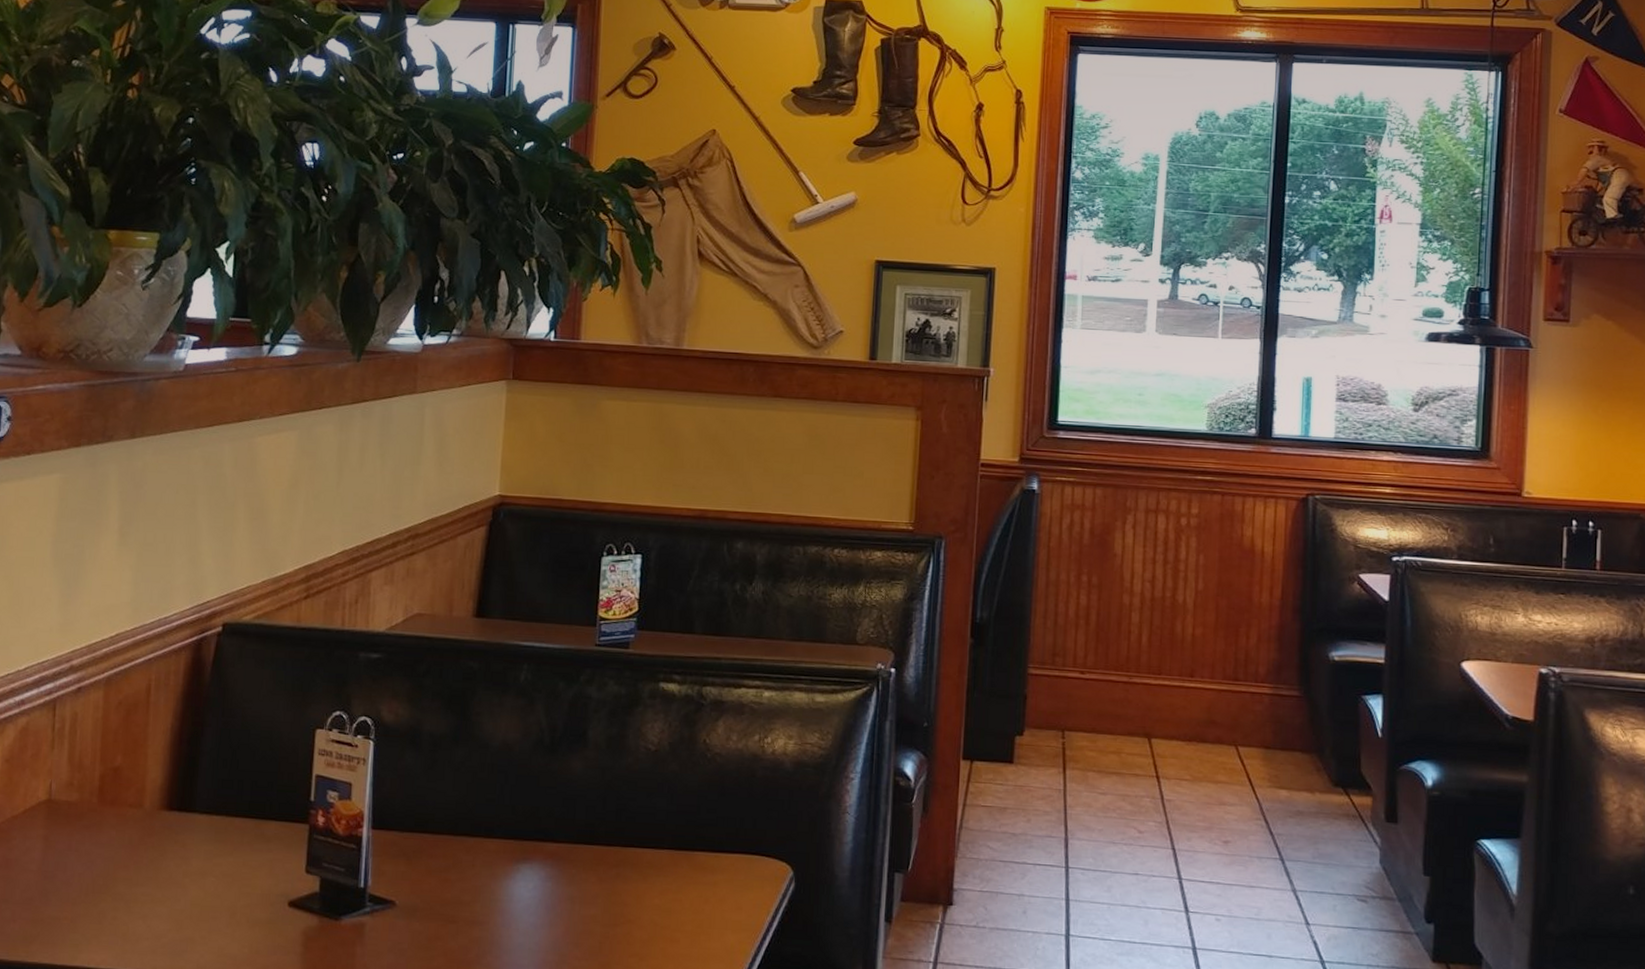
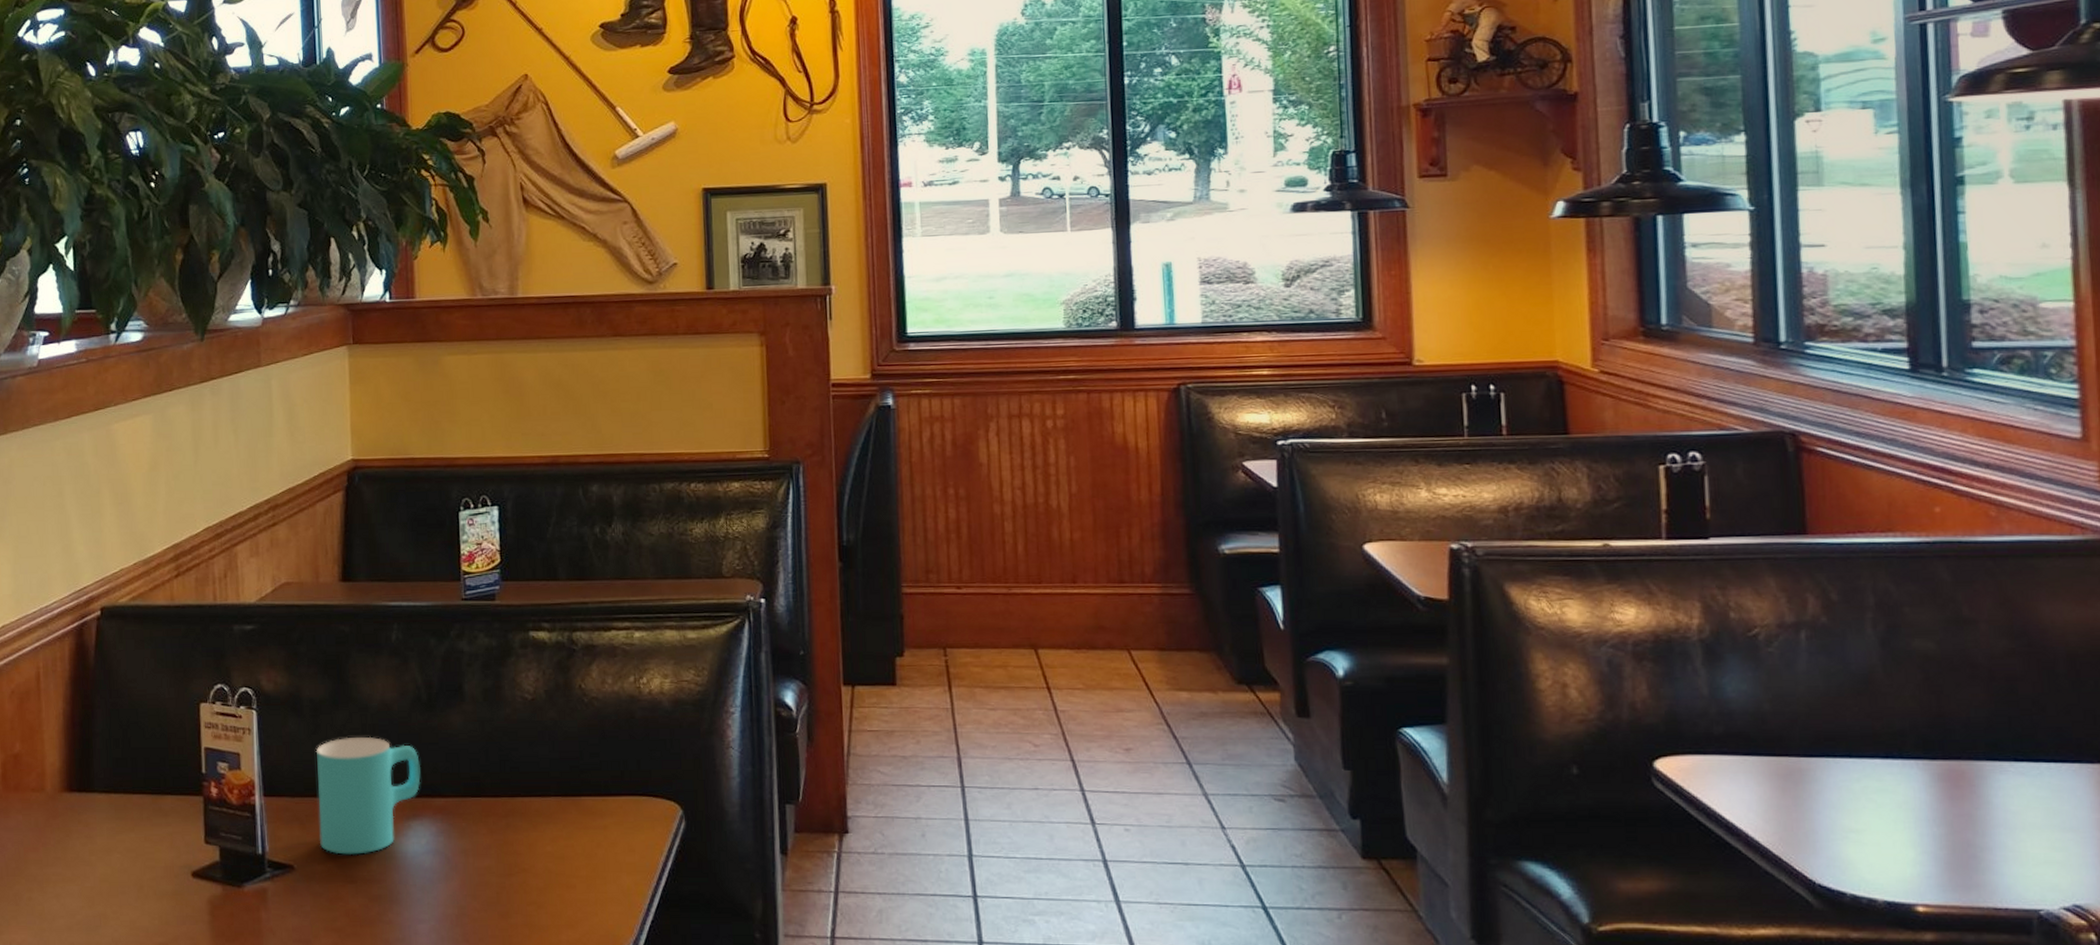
cup: none [425,775,536,895] -> present [315,736,421,855]

